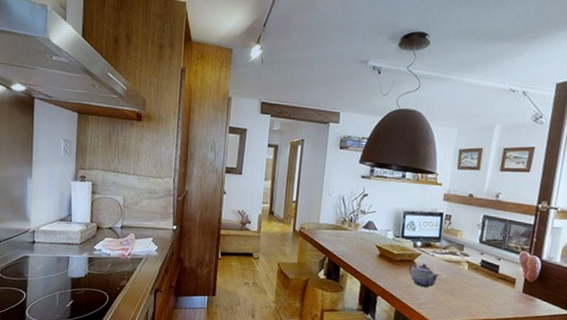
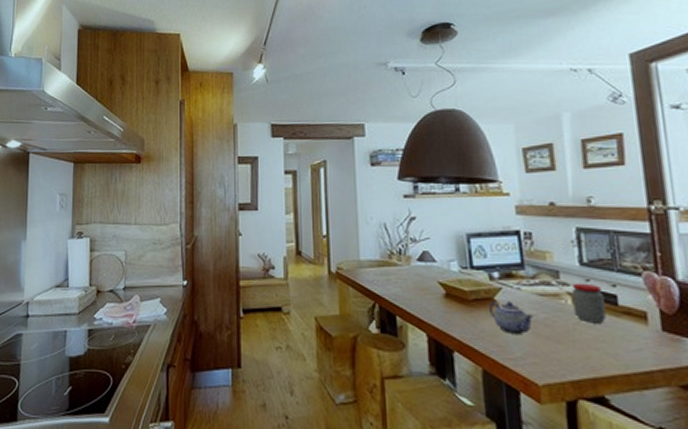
jar: none [467,255,491,284] -> present [571,283,606,323]

